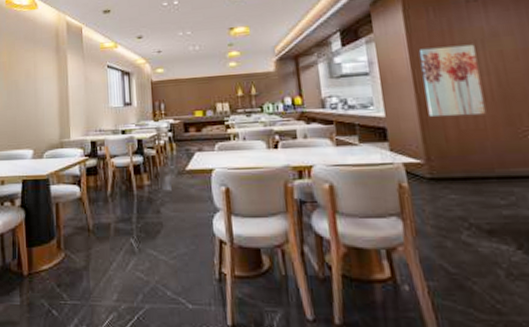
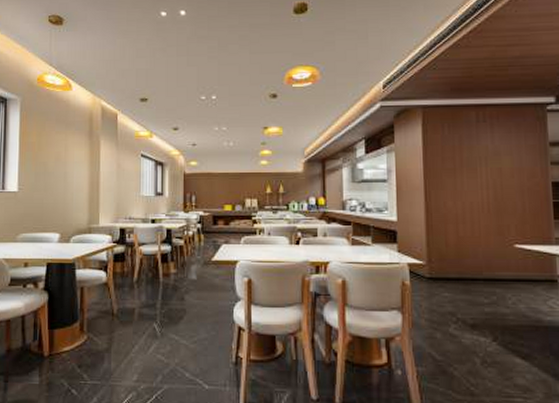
wall art: present [418,44,486,117] -> none [431,161,482,224]

